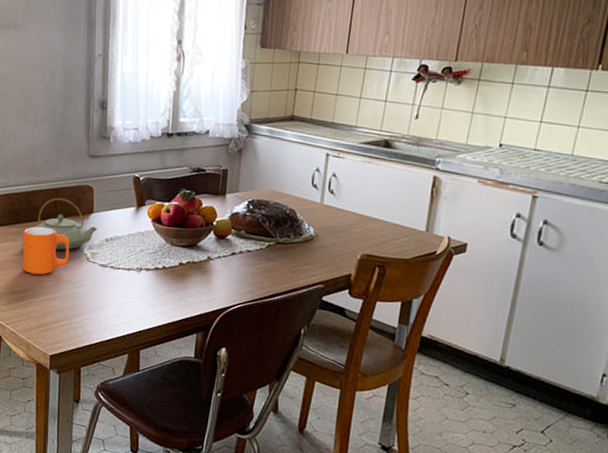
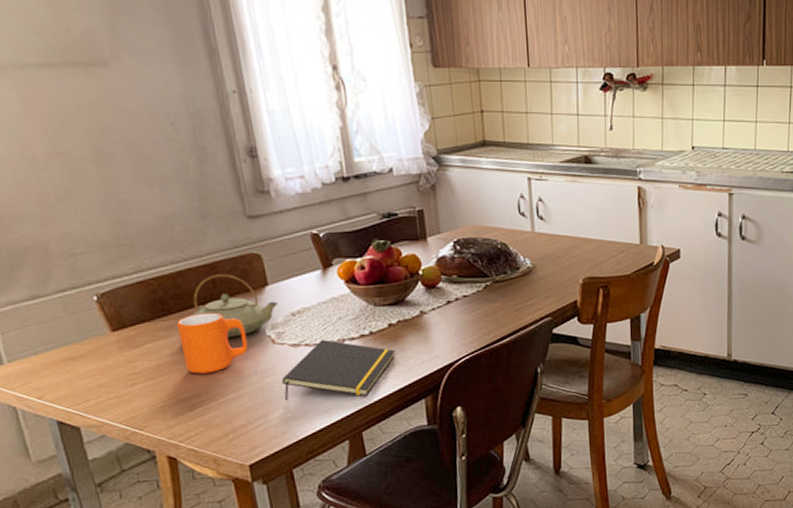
notepad: none [86,266,180,320] -> present [282,340,396,401]

